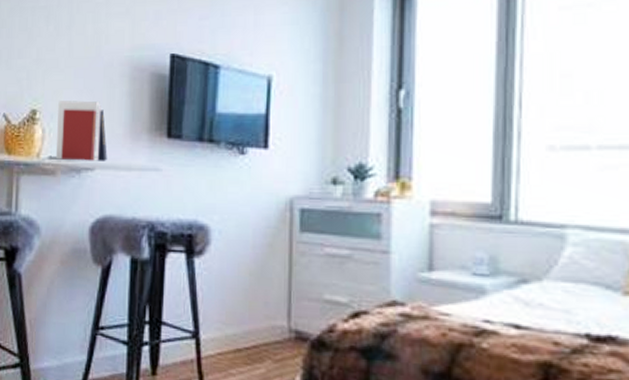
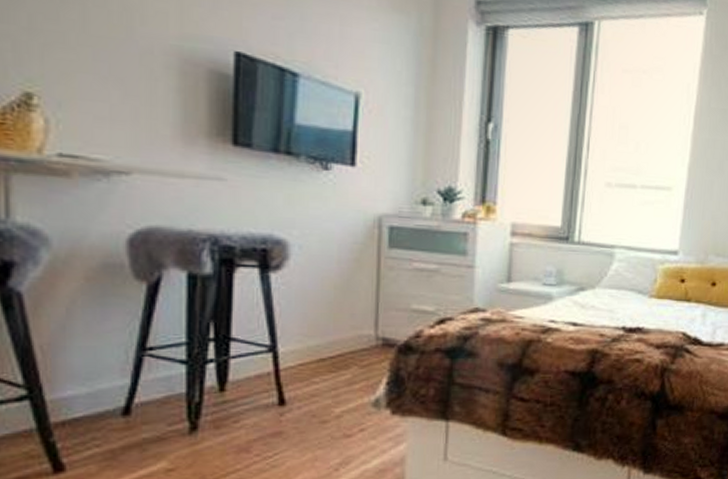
books: present [55,100,107,161] -> none [68,86,149,165]

